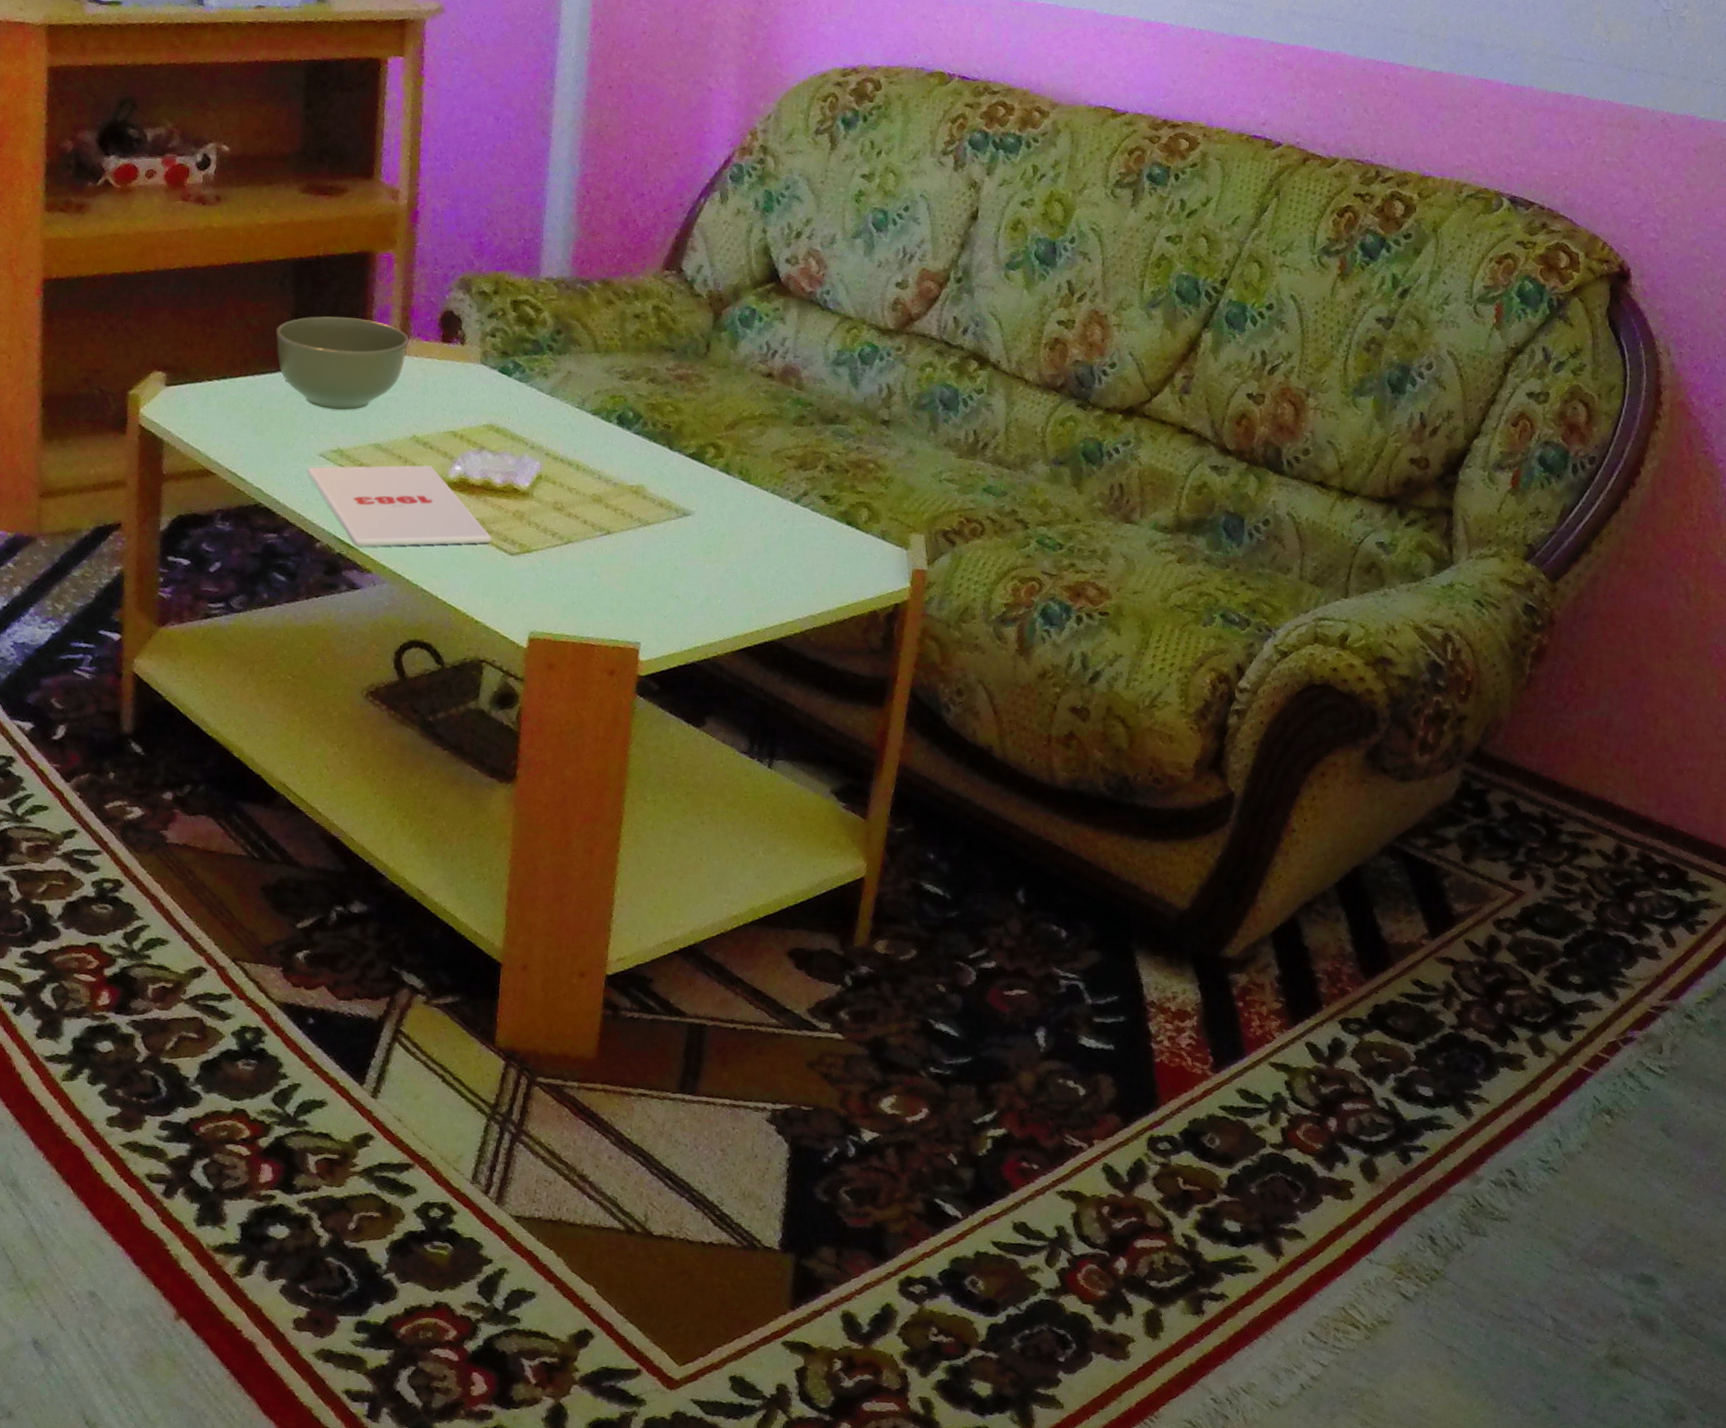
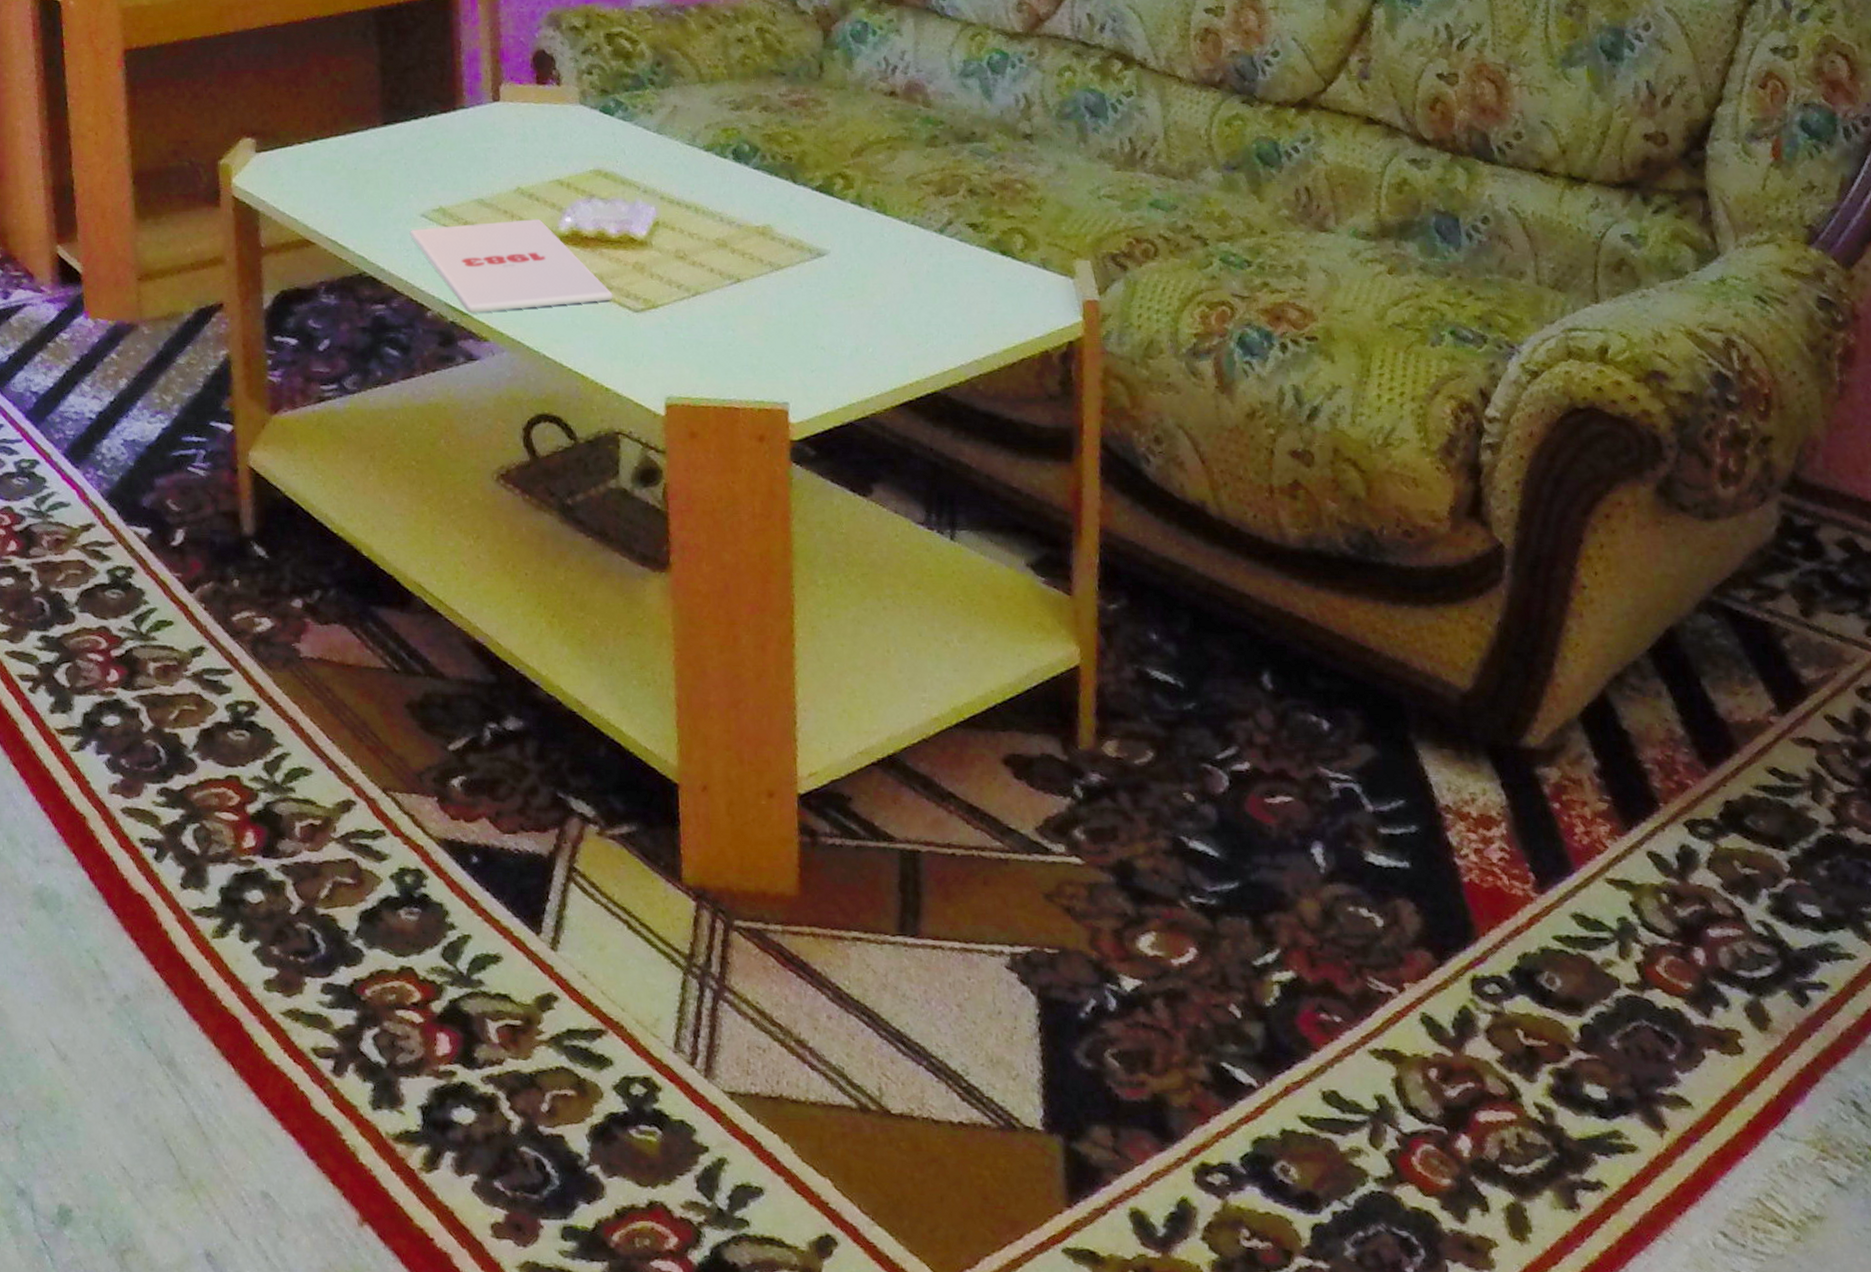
bowl: present [276,316,410,410] -> none [363,65,503,165]

